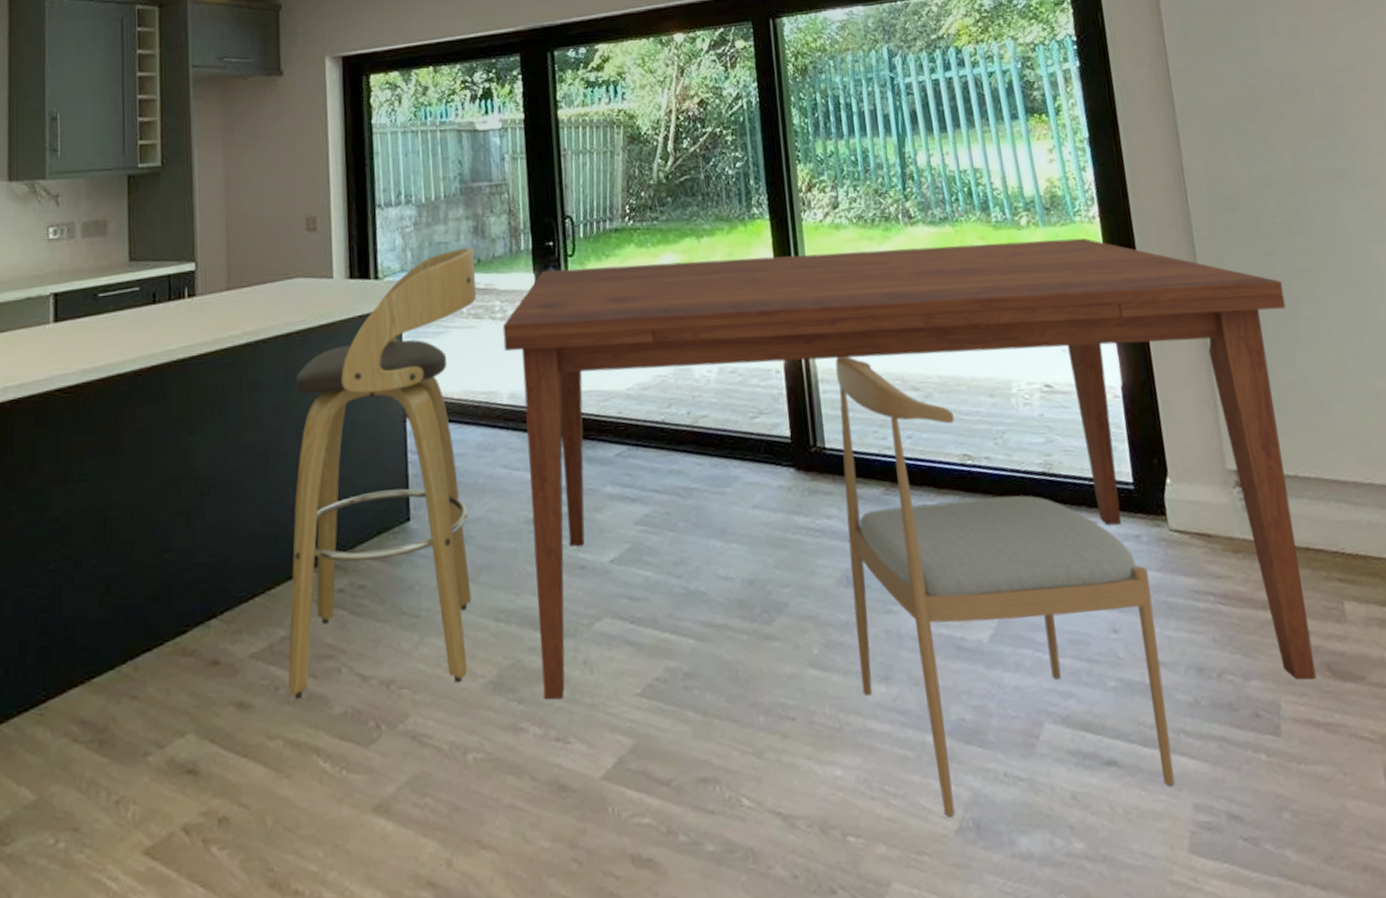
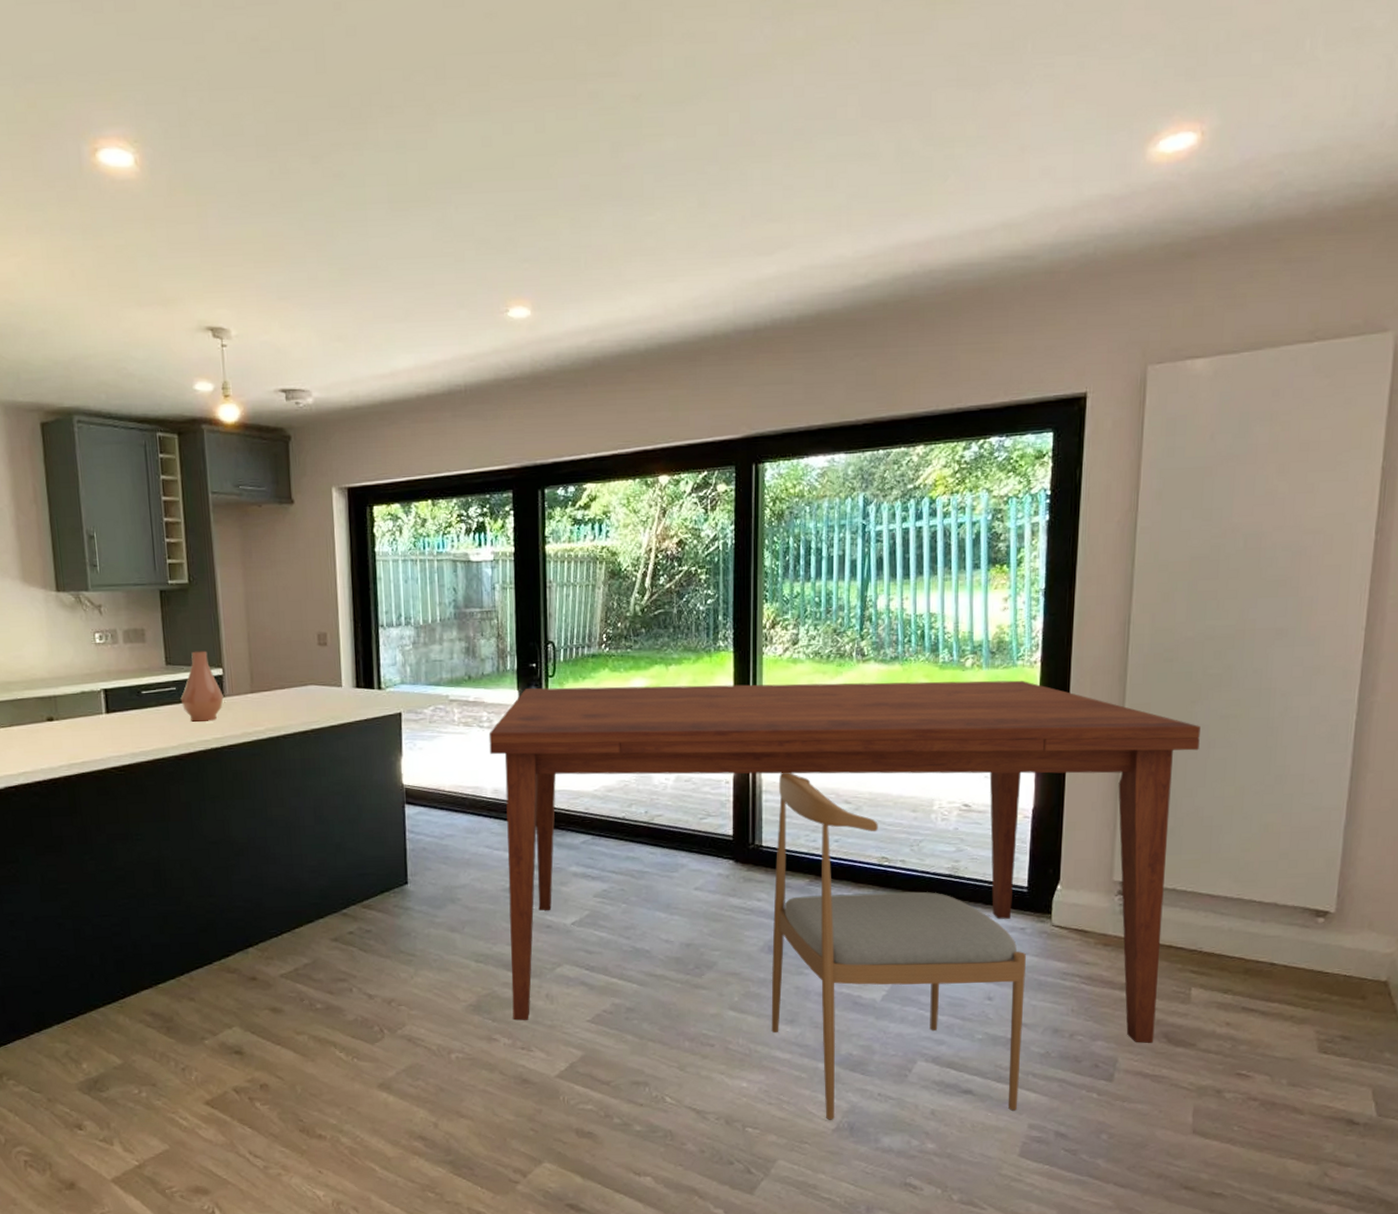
vase: none [144,242,195,329] -> present [180,651,224,723]
bar stool: present [287,247,476,700] -> none [310,665,467,1008]

